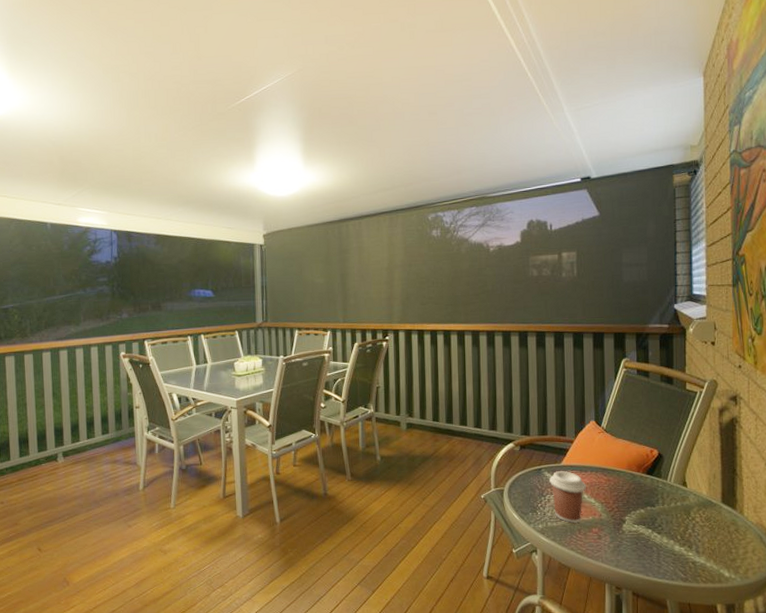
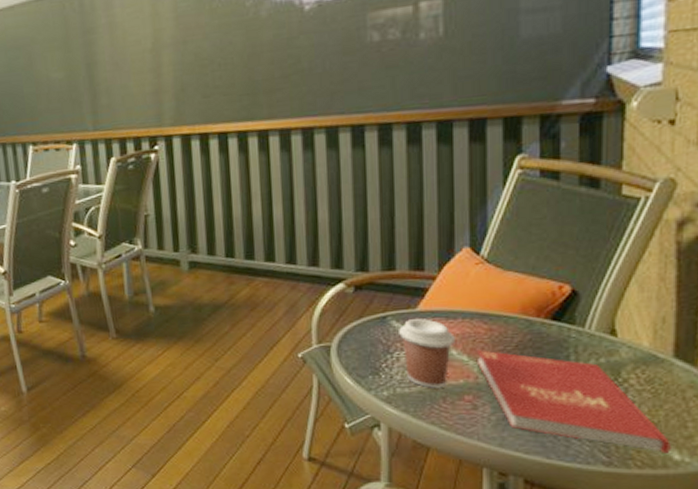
book: none [600,495,723,572] -> present [476,350,671,453]

